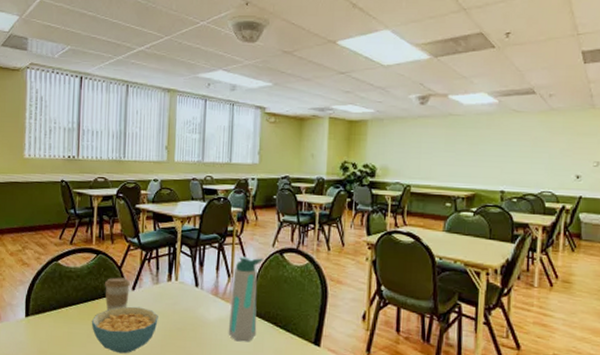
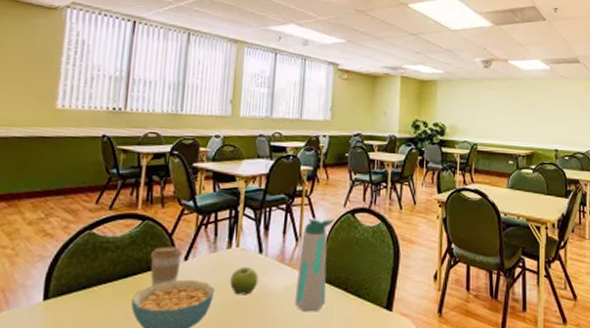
fruit: none [171,297,196,323] -> present [230,266,259,295]

